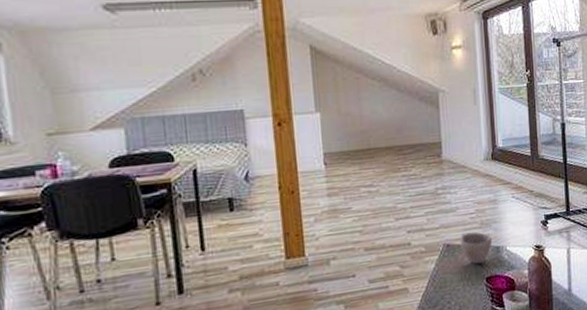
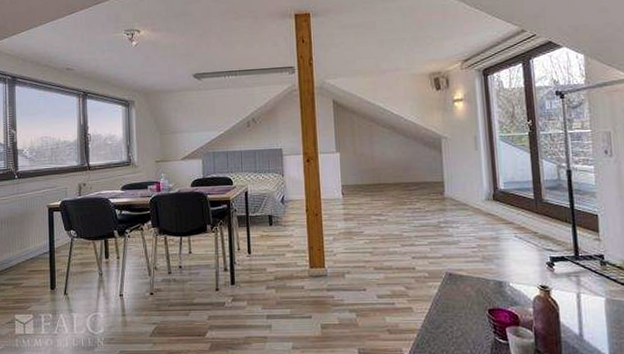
cup: present [460,232,493,265] -> none [462,265,495,296]

